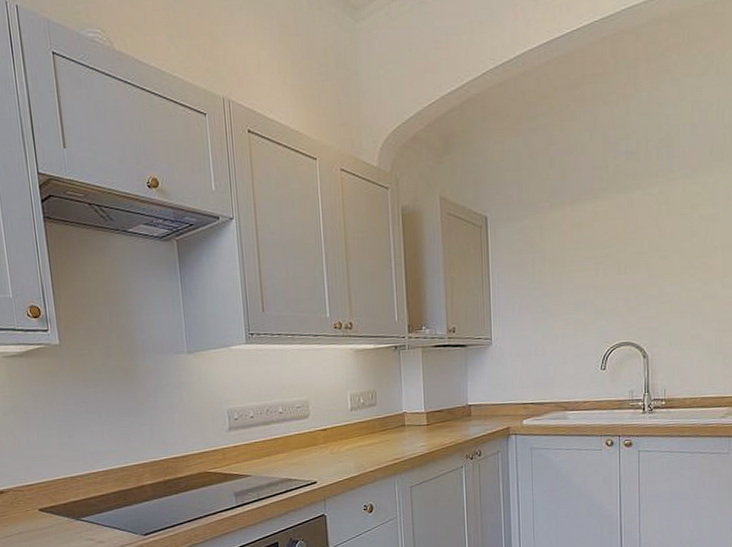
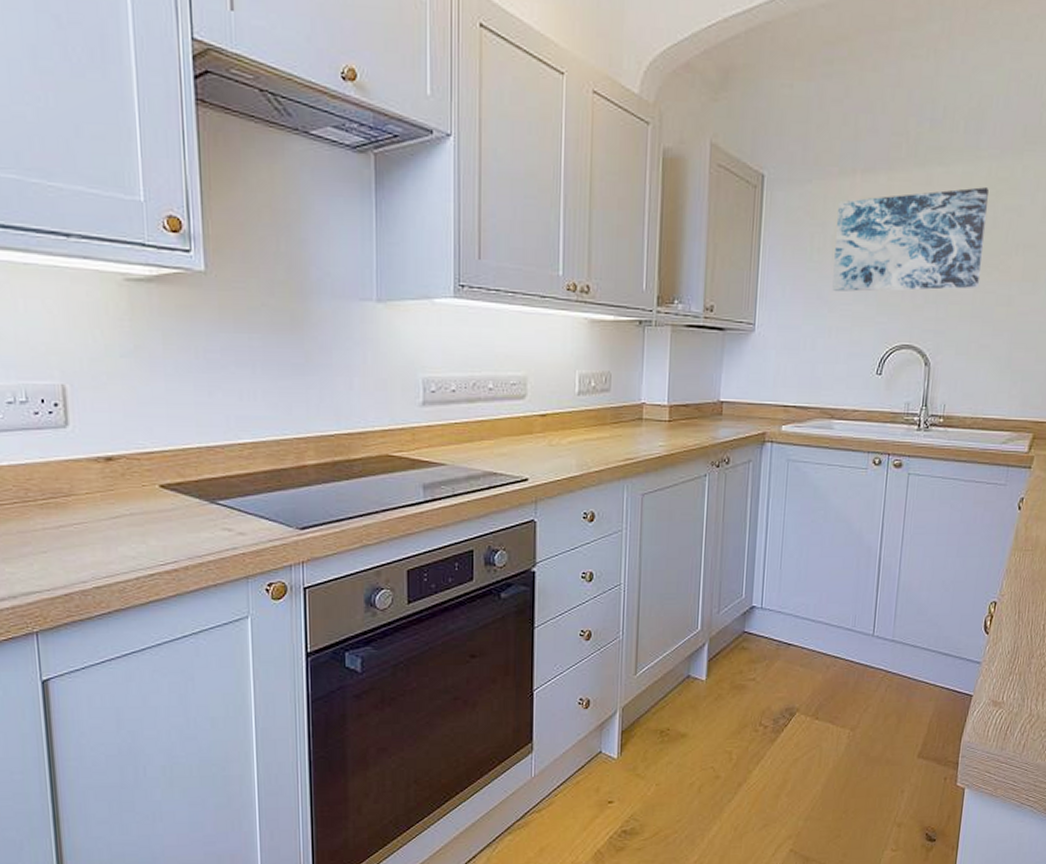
wall art: none [553,202,686,304] -> present [832,187,989,292]

